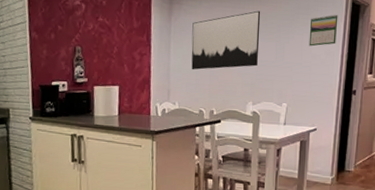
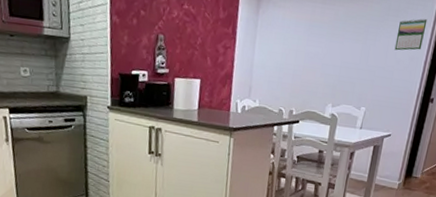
wall art: present [191,10,261,70] -> none [275,9,351,68]

